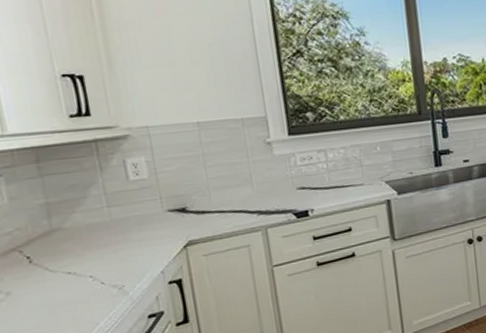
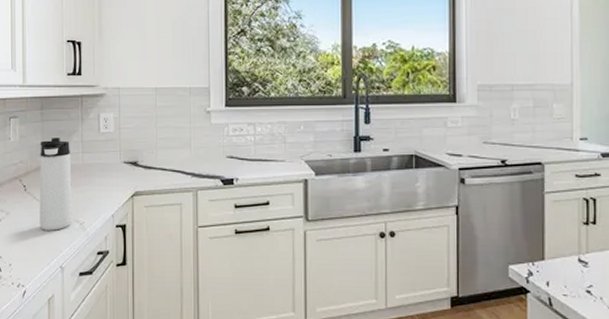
thermos bottle: none [42,193,107,305] -> present [39,138,72,231]

